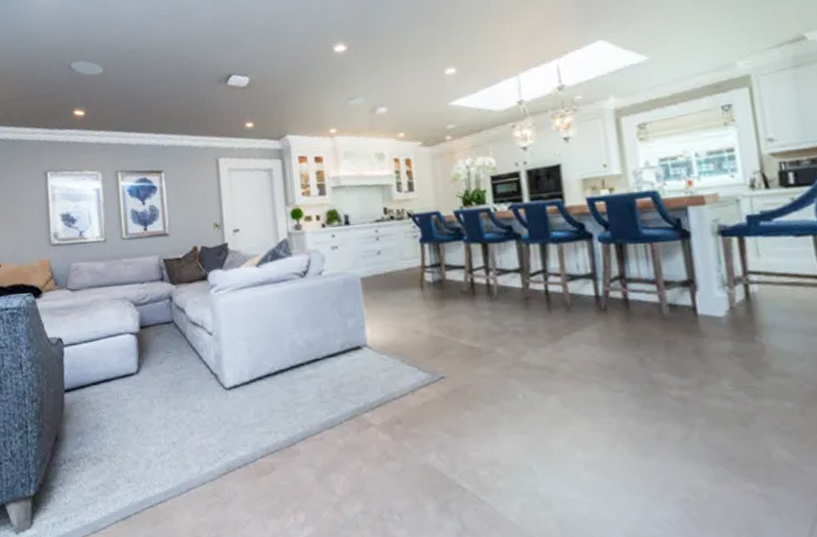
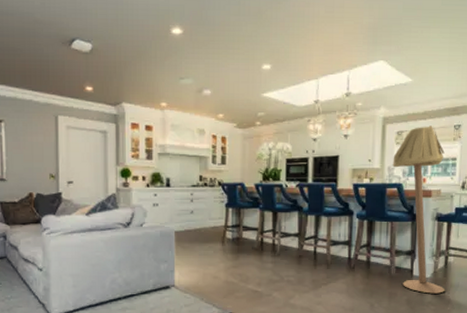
floor lamp: none [638,110,754,340] -> present [393,126,446,294]

